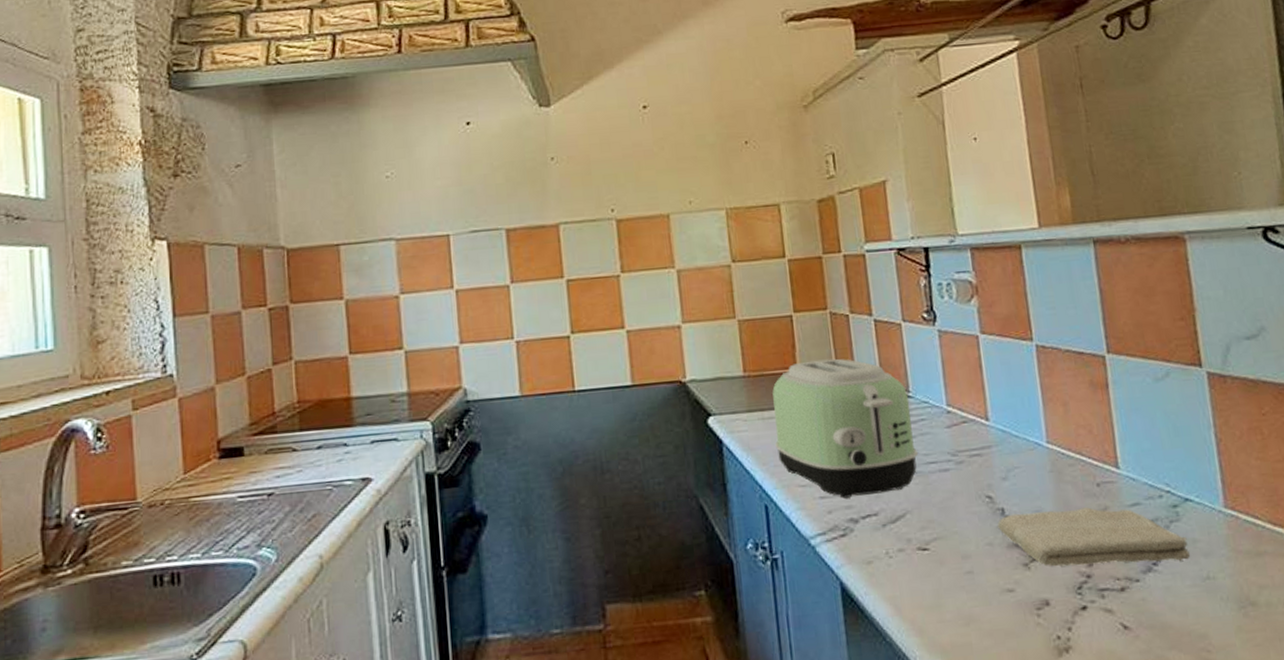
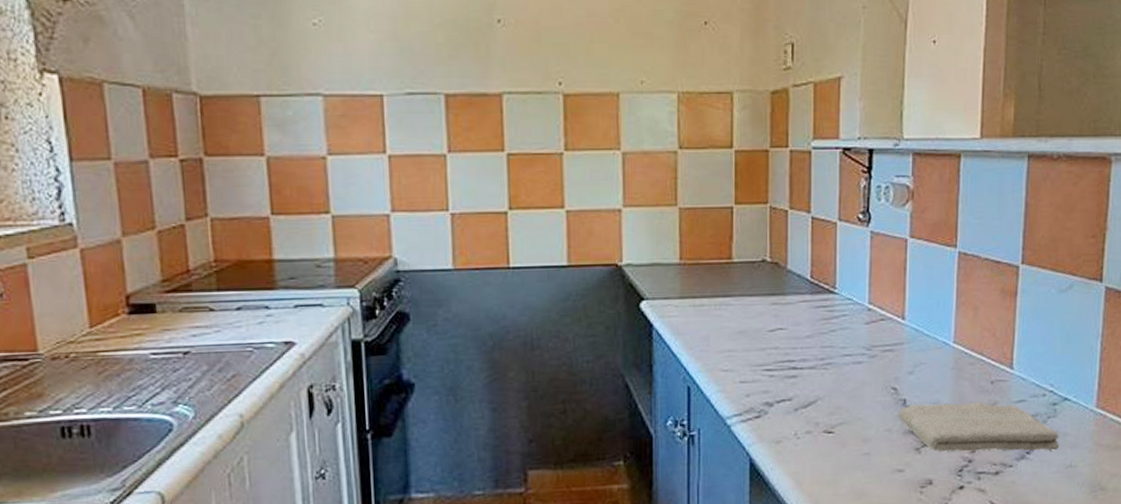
toaster: present [772,358,918,499] -> none [704,252,835,384]

